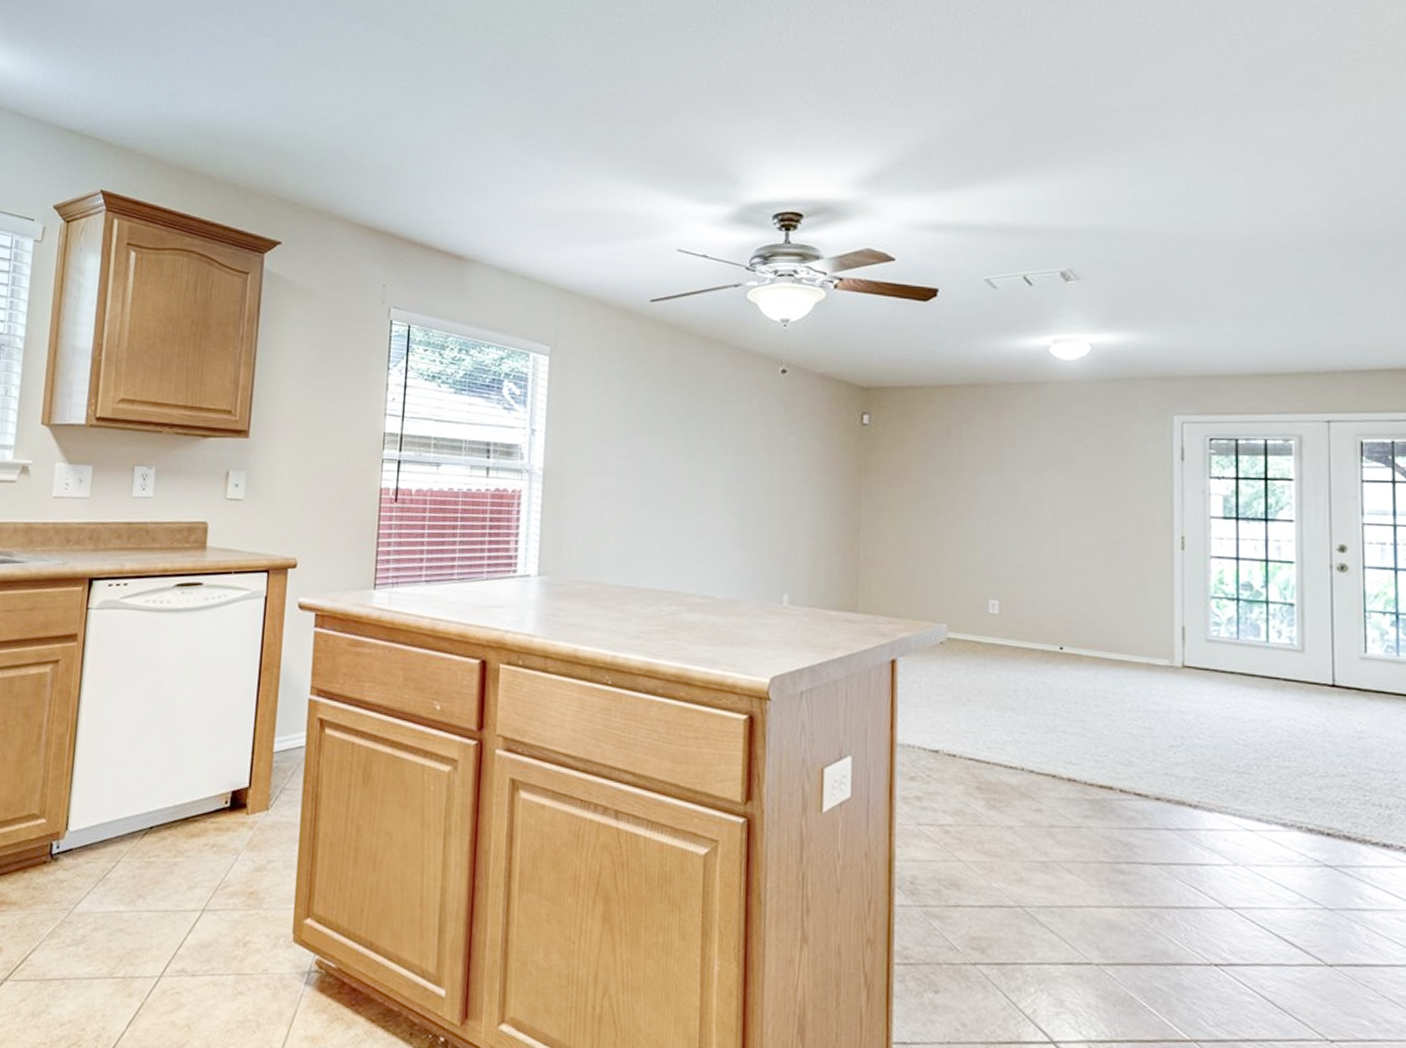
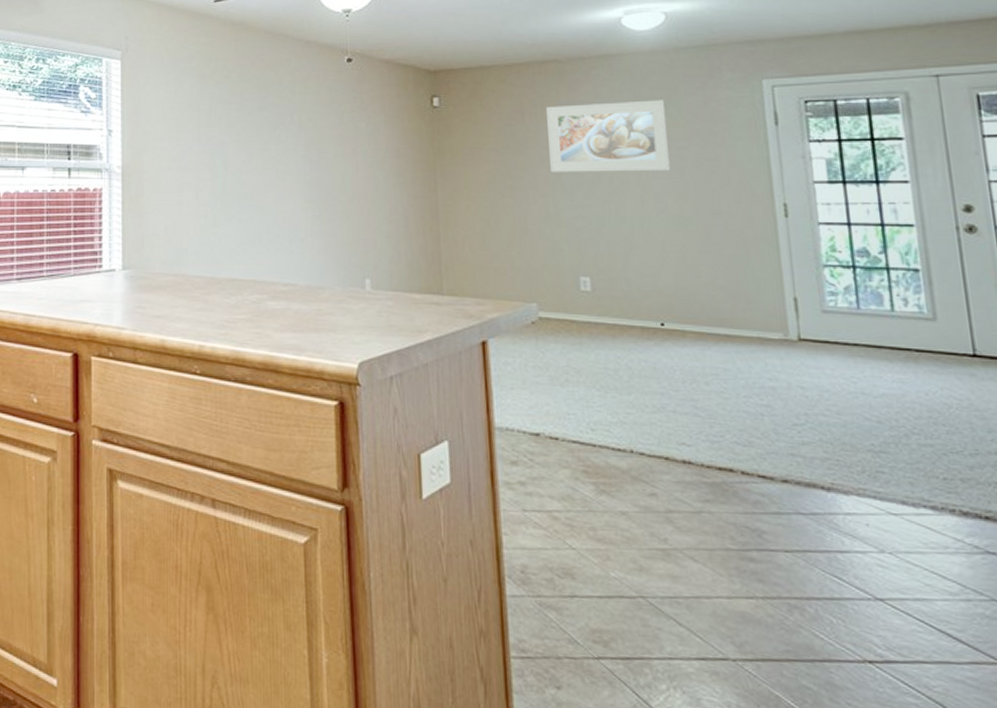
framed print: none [971,429,1083,500] -> present [546,100,671,172]

